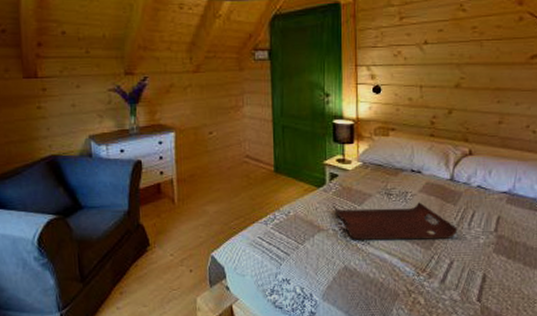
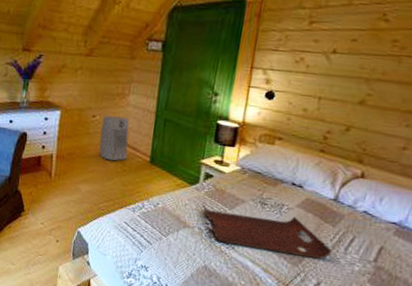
air purifier: none [220,130,251,176] -> present [98,115,130,161]

